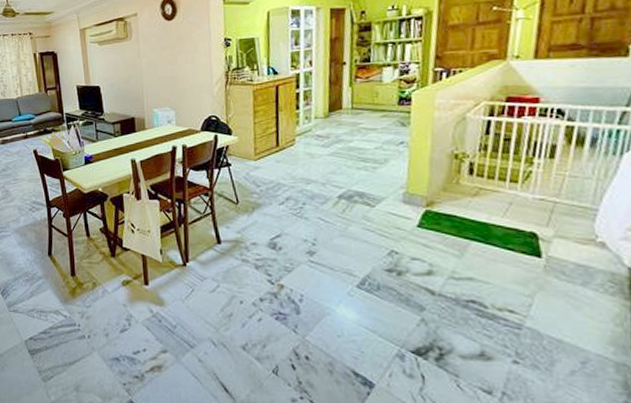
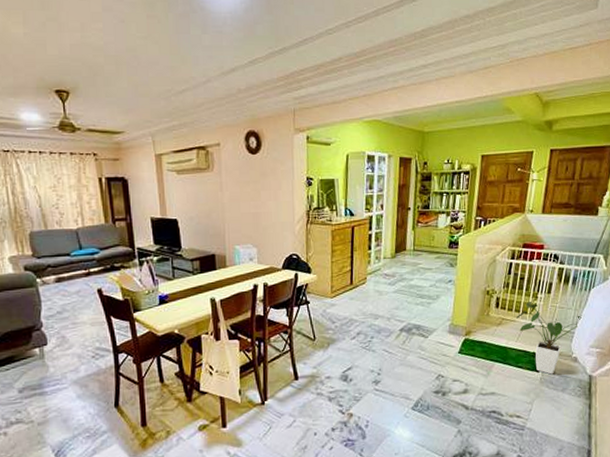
house plant: none [501,167,611,262] -> present [516,301,582,375]

